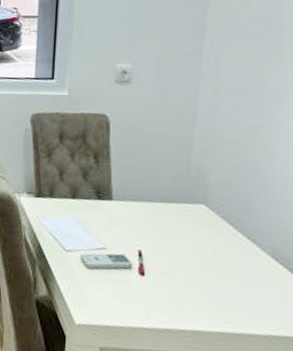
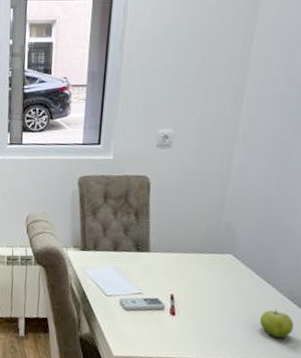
fruit: none [242,270,283,308] -> present [259,309,294,340]

